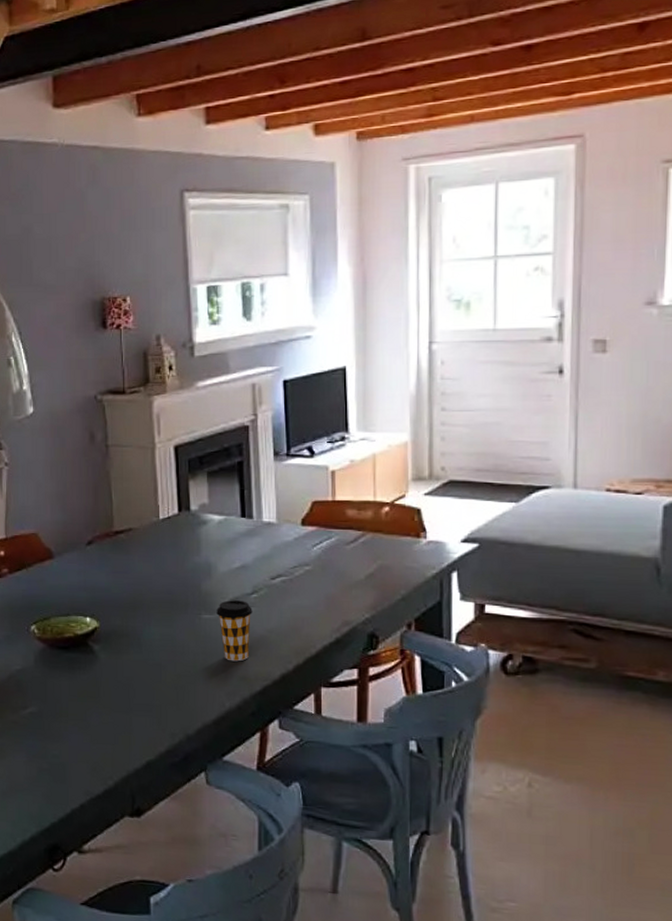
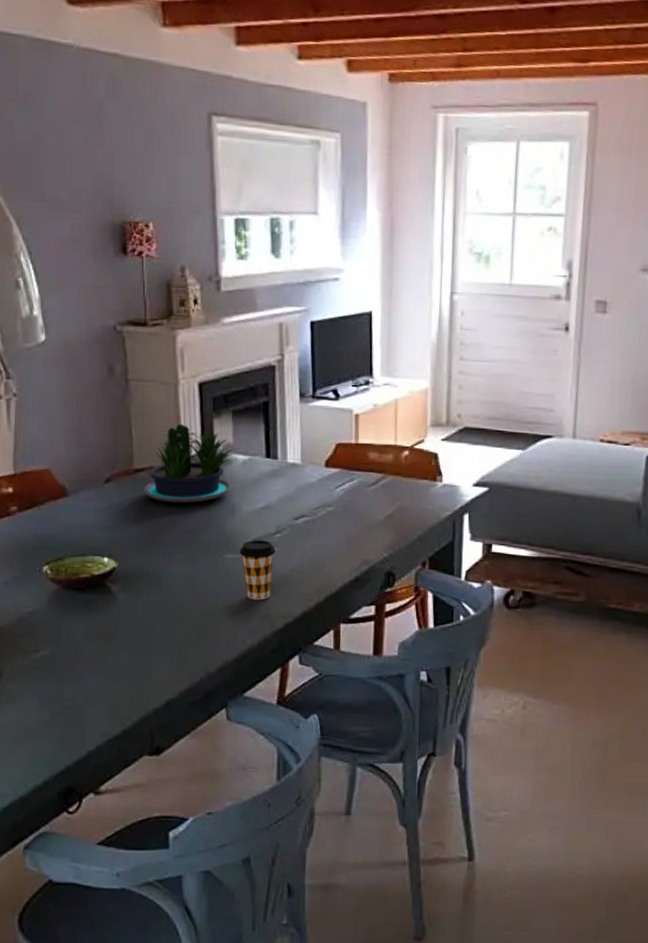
potted plant: none [122,486,217,564] -> present [143,423,241,503]

